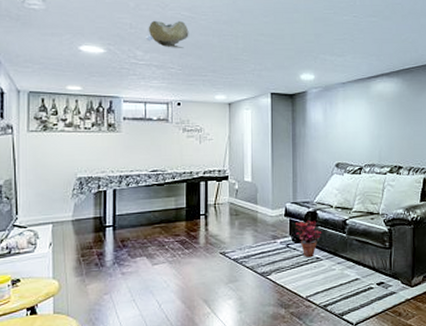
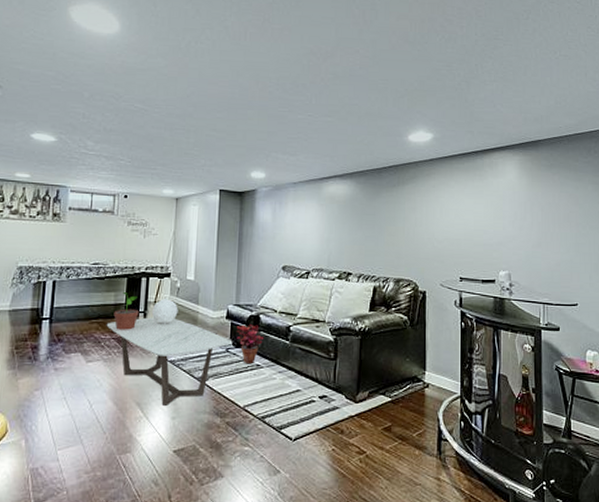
ceiling light: present [145,20,189,48] -> none [97,111,141,140]
coffee table: none [169,218,291,301] -> present [106,317,231,406]
potted plant: none [175,196,200,233] -> present [113,291,139,330]
decorative ball: none [212,201,238,225] -> present [151,299,178,324]

